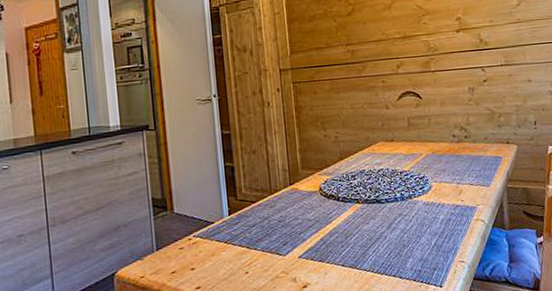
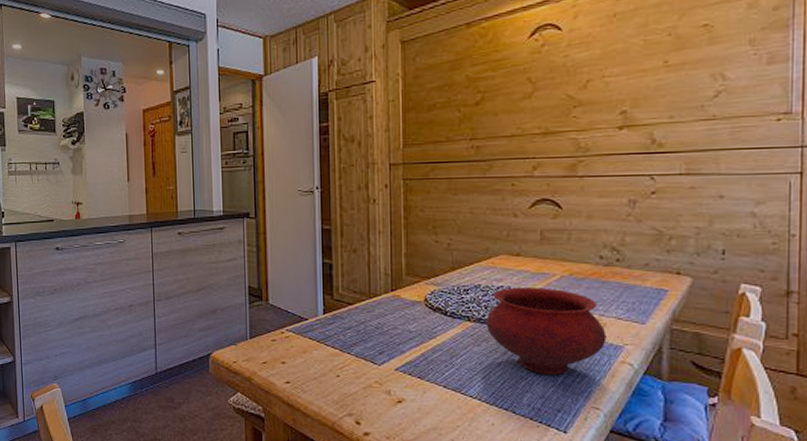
bowl: none [371,166,464,241] -> present [486,287,606,376]

